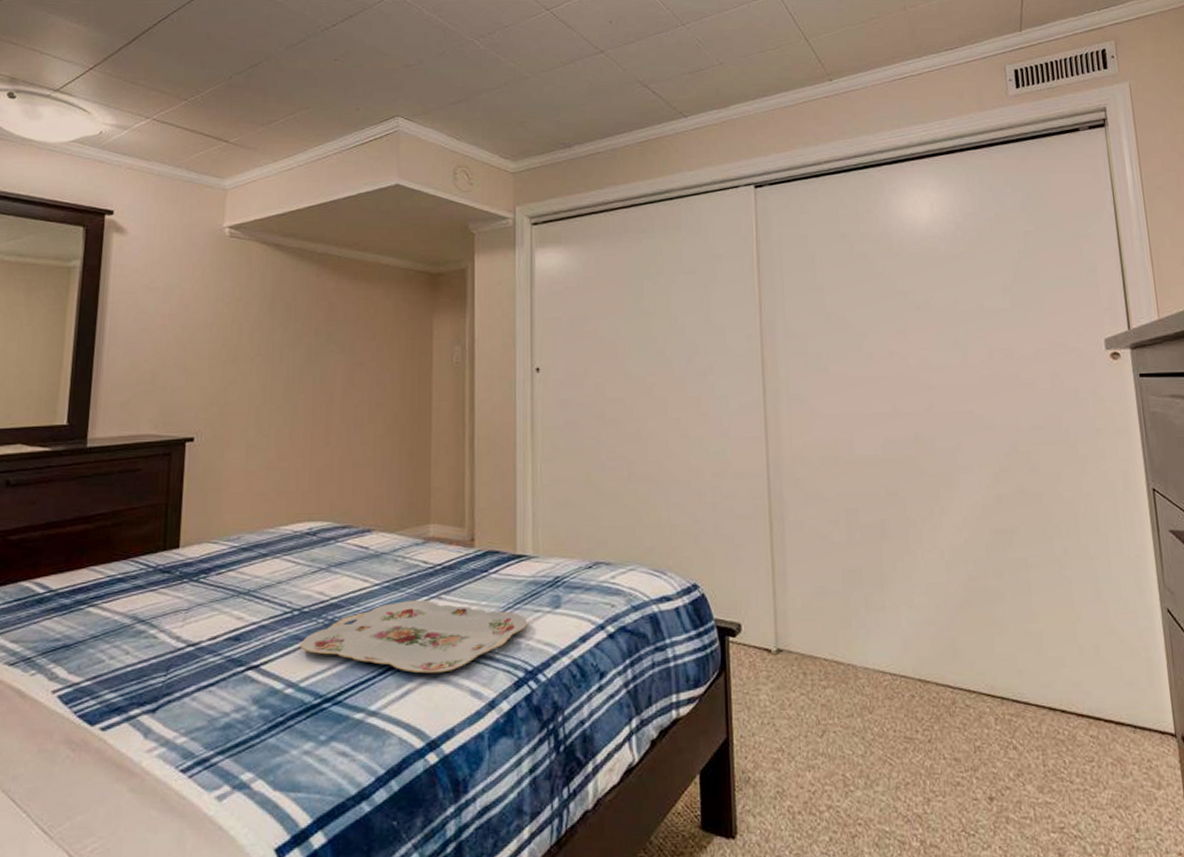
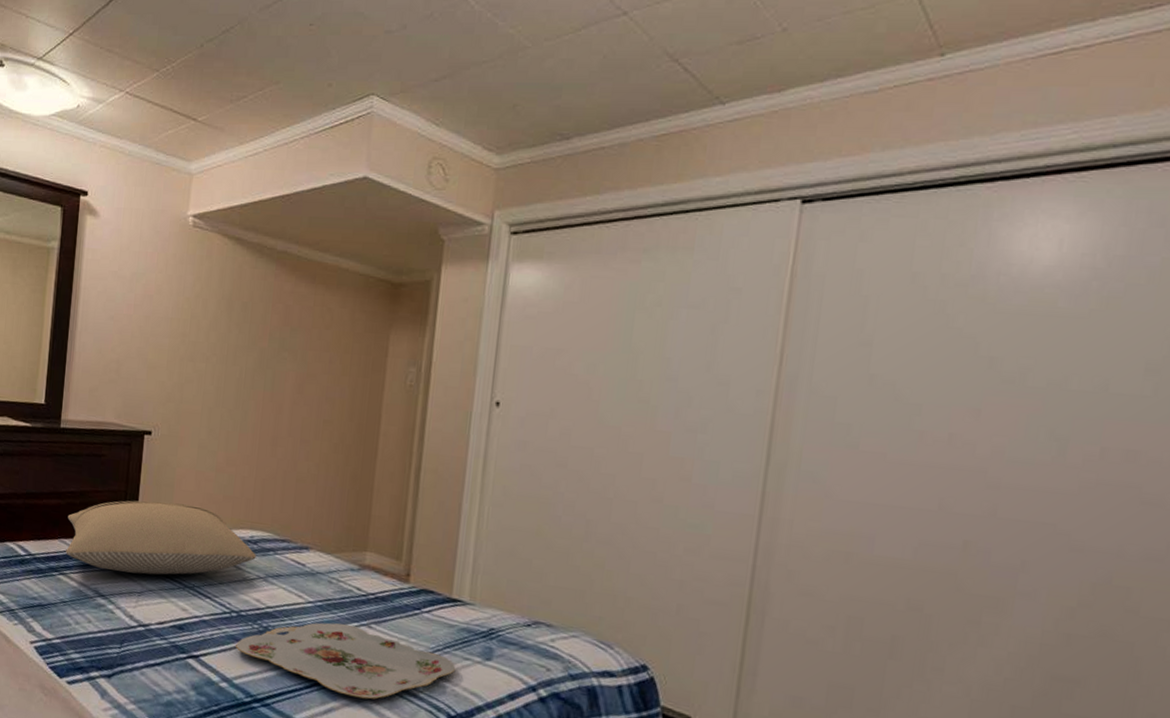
pillow: none [96,507,316,591] -> present [66,500,256,575]

